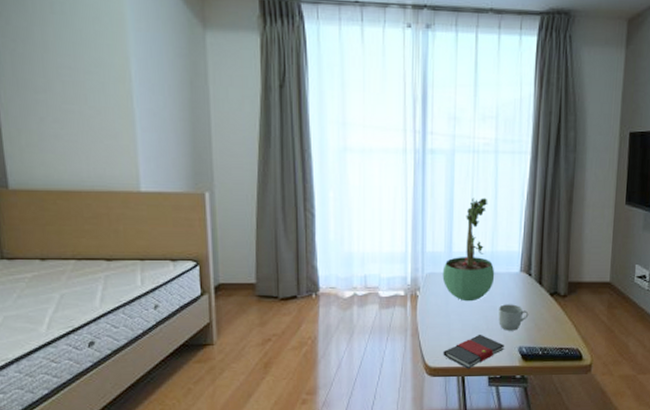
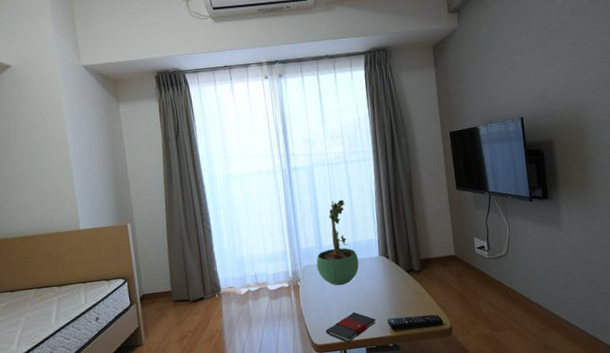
mug: present [498,304,529,331] -> none [366,283,392,307]

